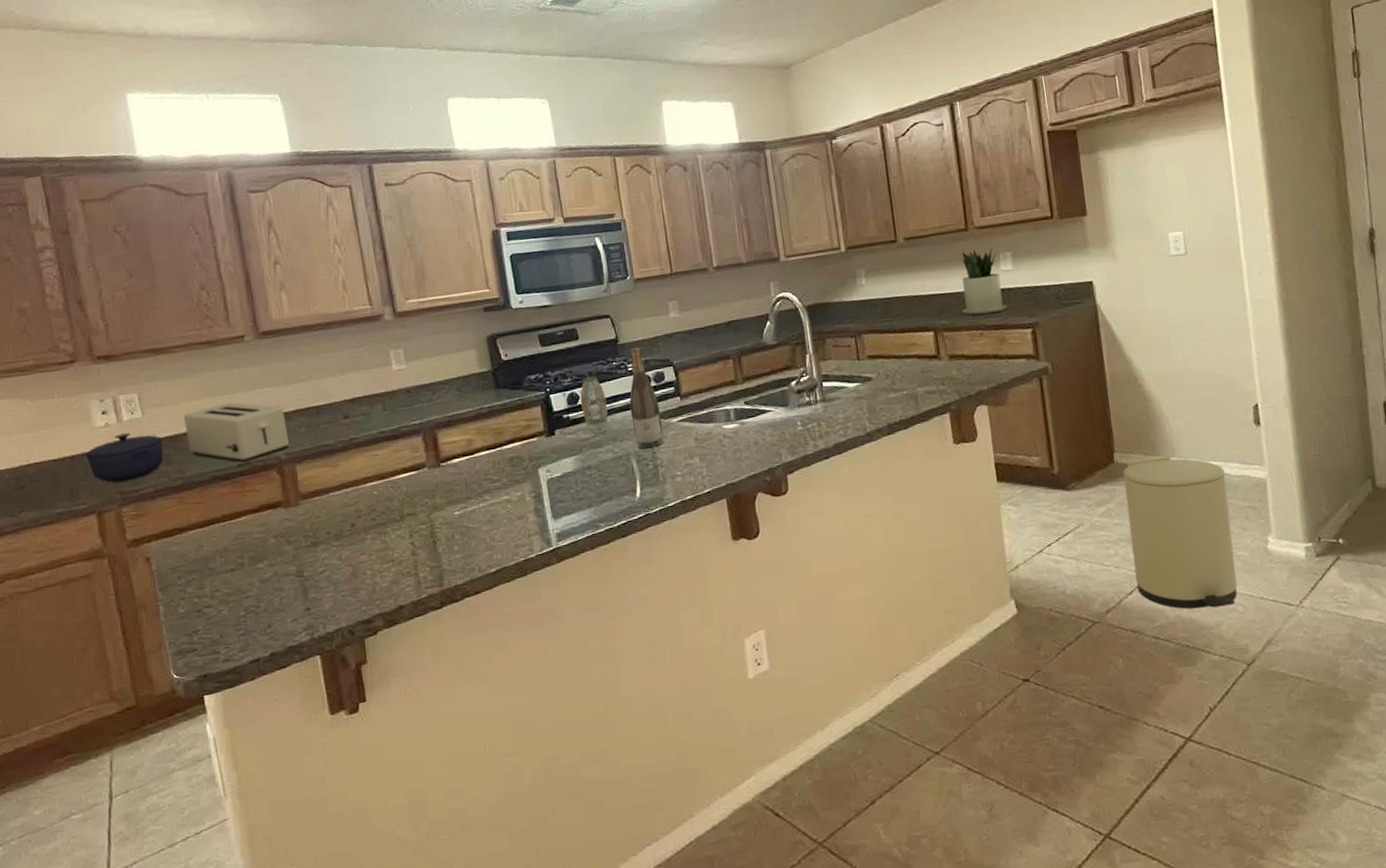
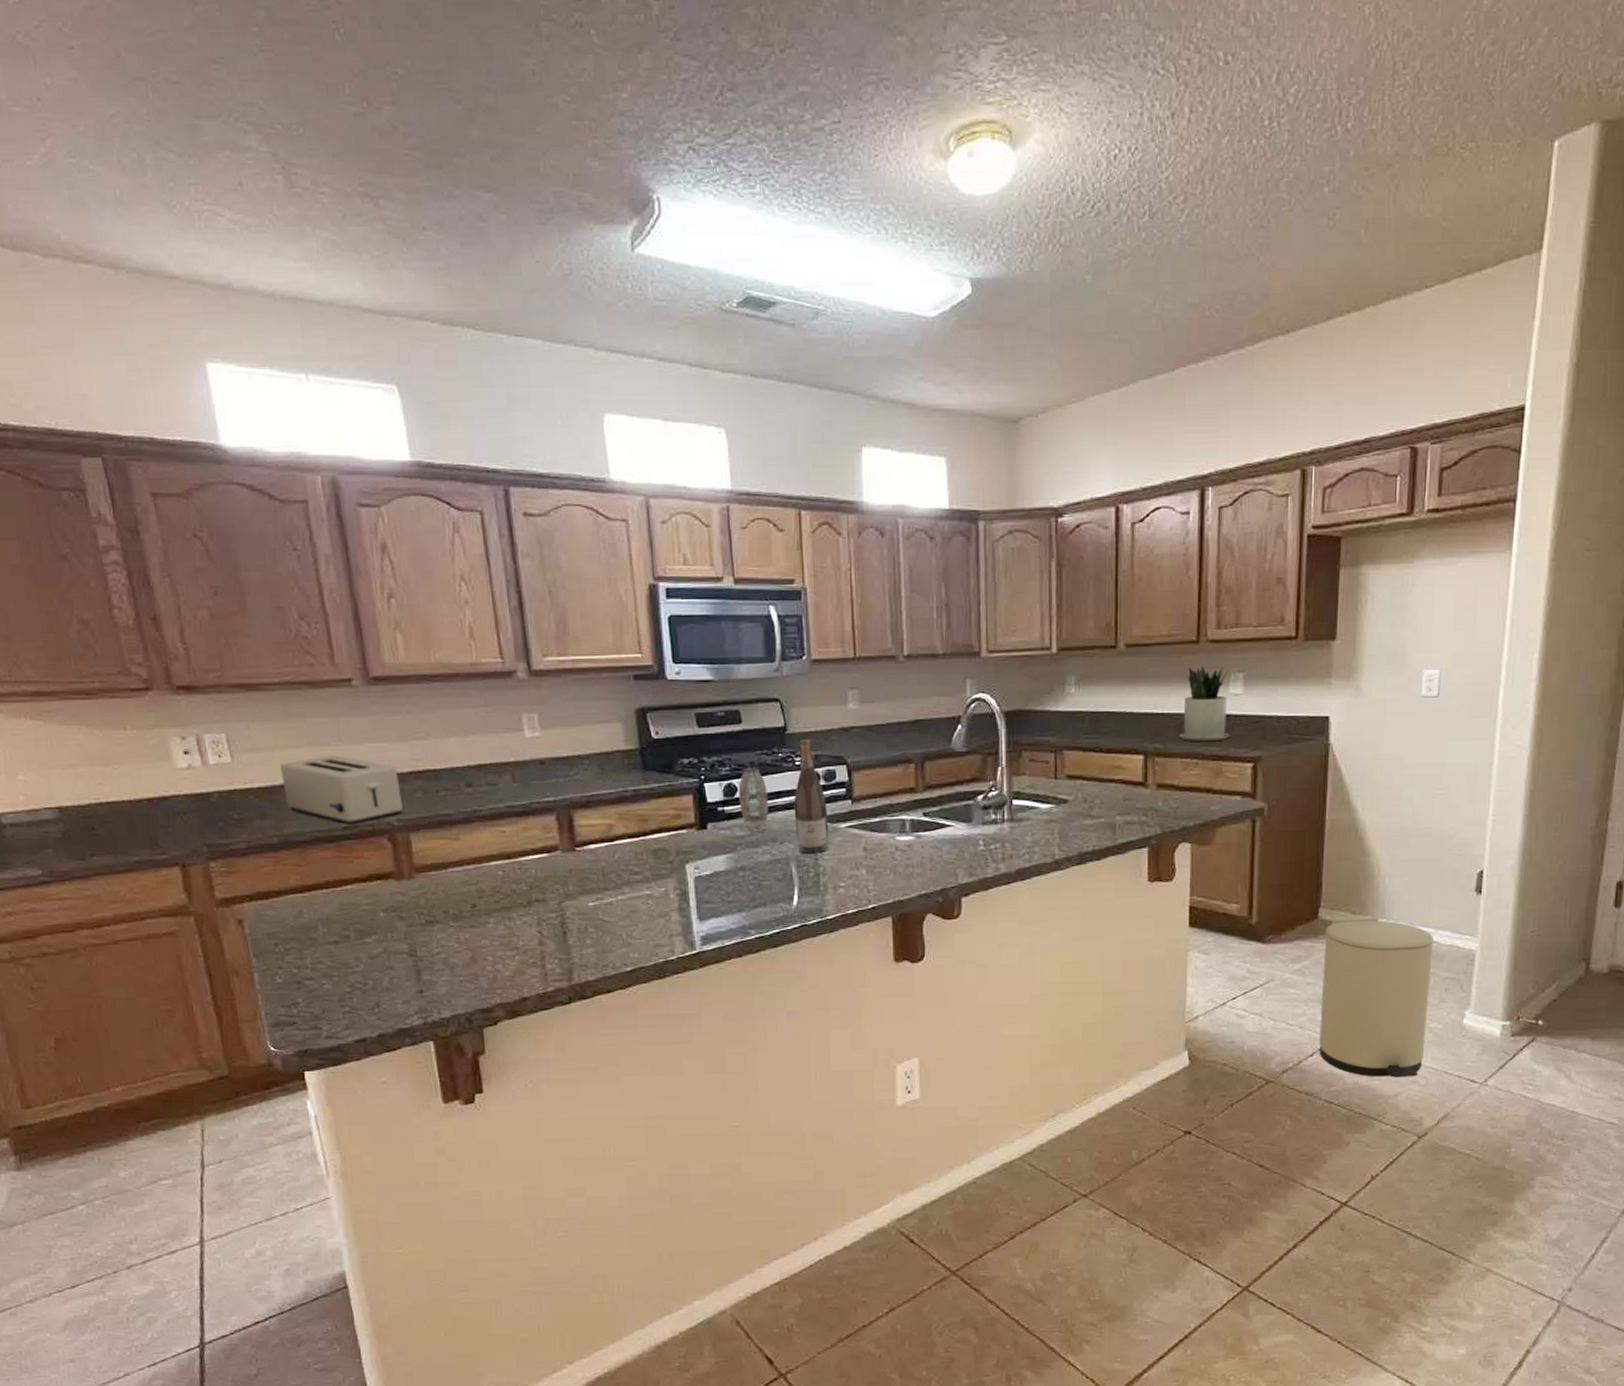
cooking pot: present [86,432,164,482] -> none [166,777,258,832]

